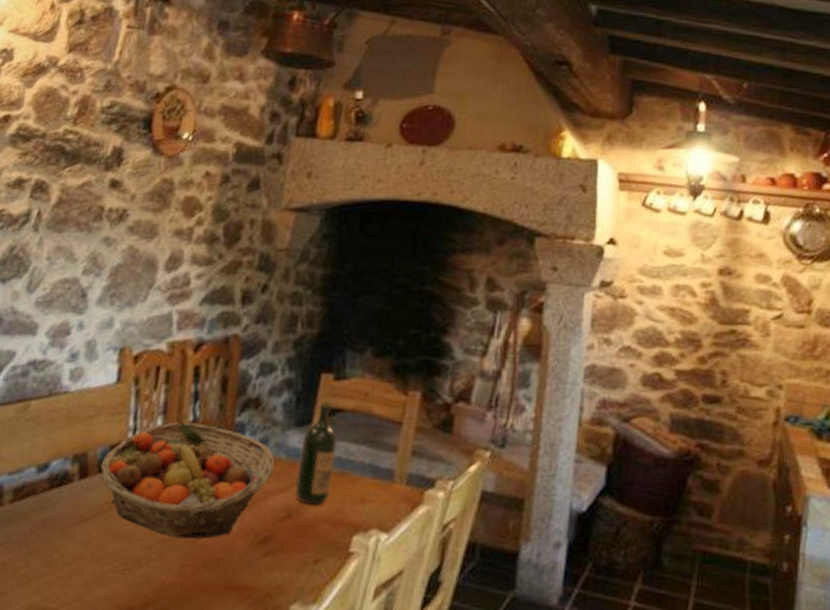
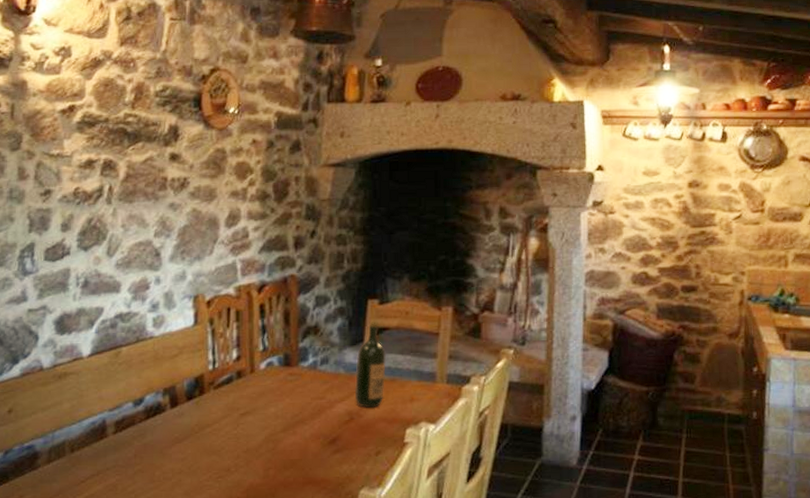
fruit basket: present [100,421,275,539] -> none [188,351,336,447]

